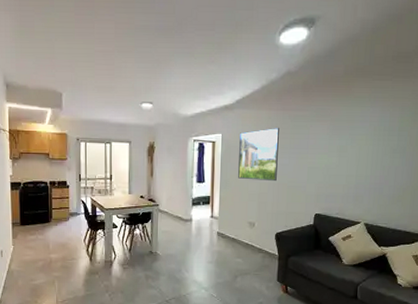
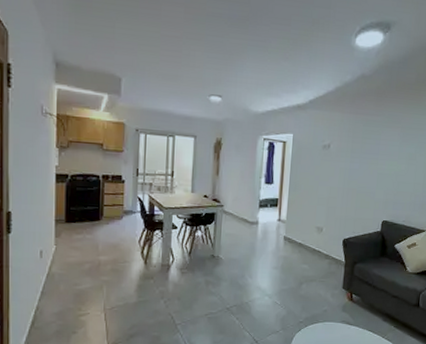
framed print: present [238,127,279,182] -> none [308,130,351,186]

